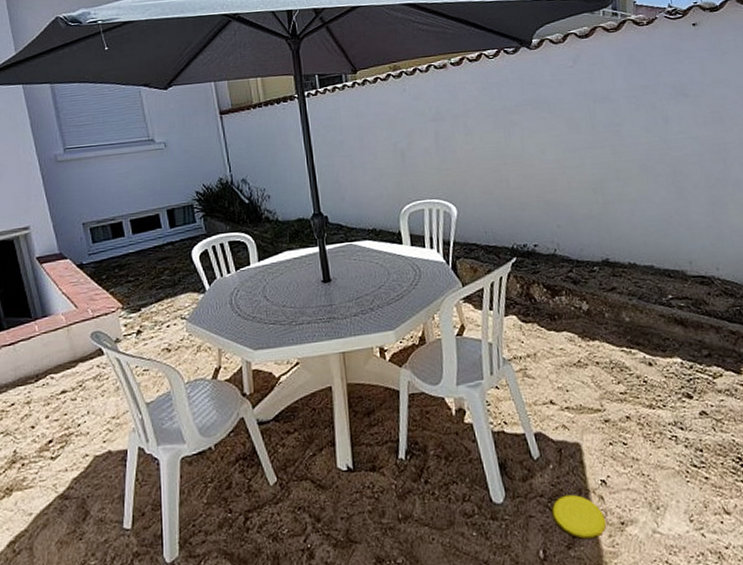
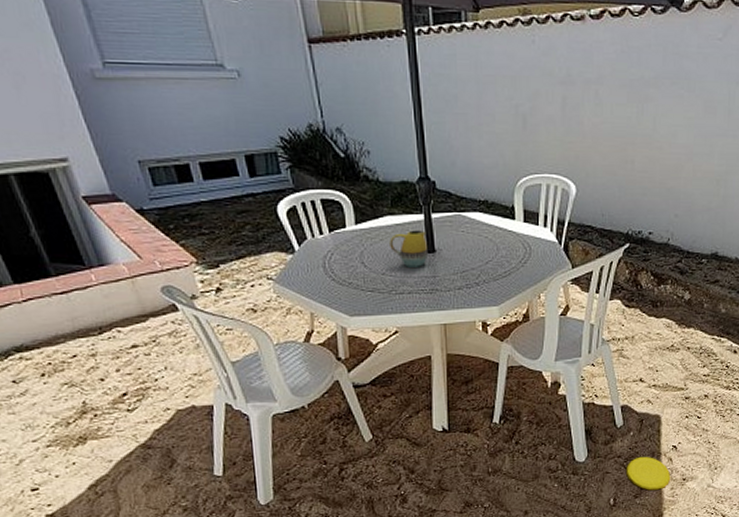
pitcher: none [289,261,325,299] -> present [389,230,429,269]

